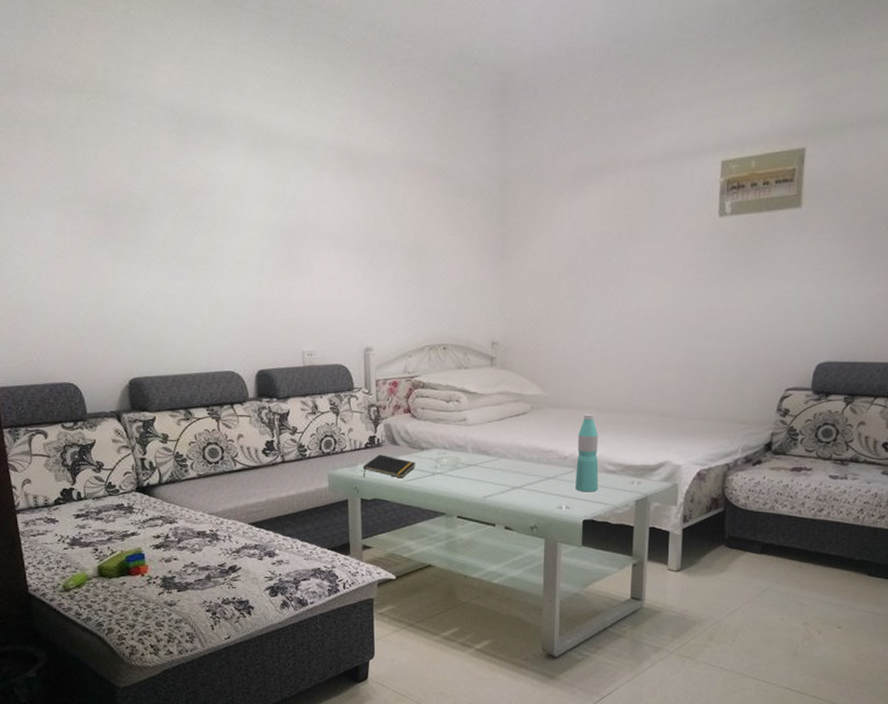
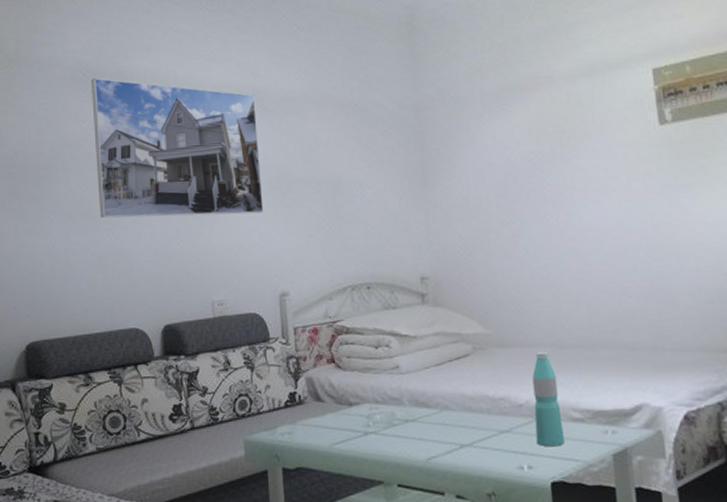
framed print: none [184,119,352,272] -> present [91,78,264,218]
notepad: present [362,454,416,478] -> none [283,413,345,442]

